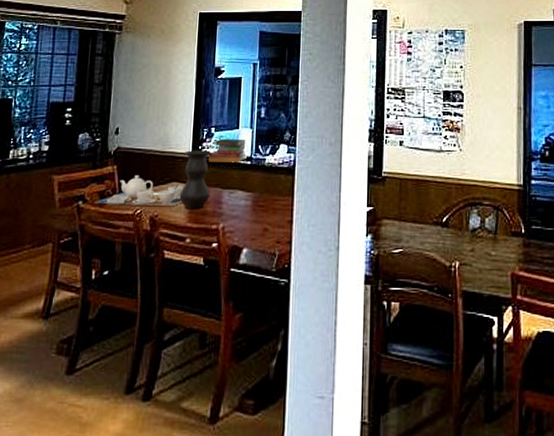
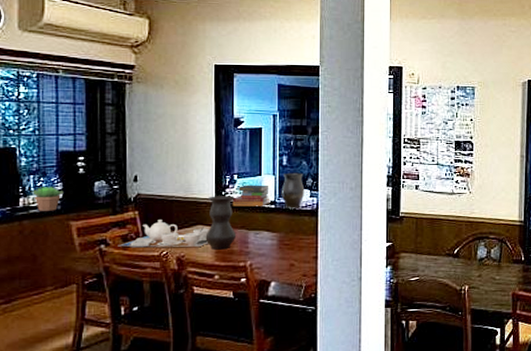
succulent plant: none [21,139,50,164] -> present [31,187,64,211]
vase: none [257,125,282,165] -> present [281,172,305,209]

